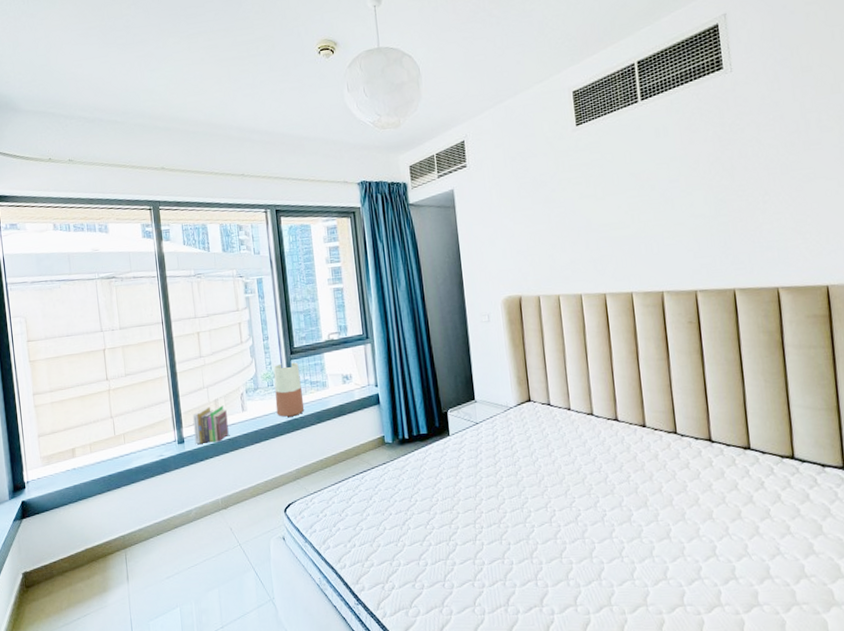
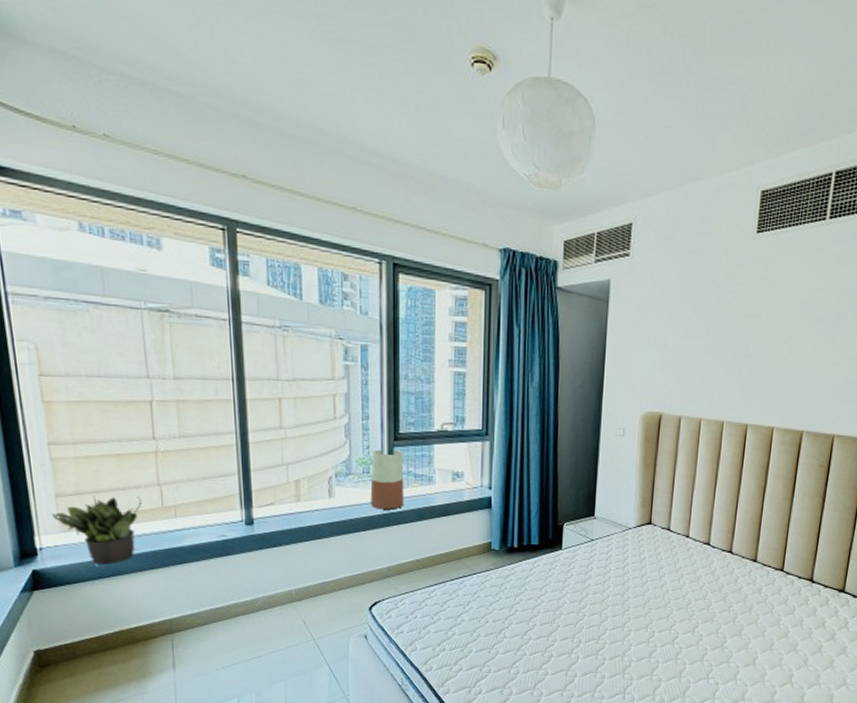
potted plant: none [35,429,100,492] -> present [51,495,142,566]
books: present [192,405,229,444] -> none [265,487,310,529]

